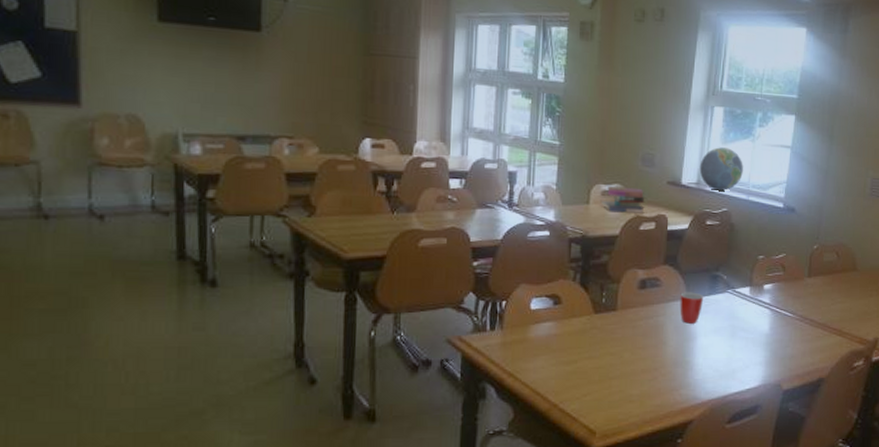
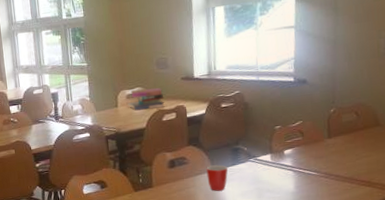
globe: present [699,147,743,191] -> none [208,39,250,78]

